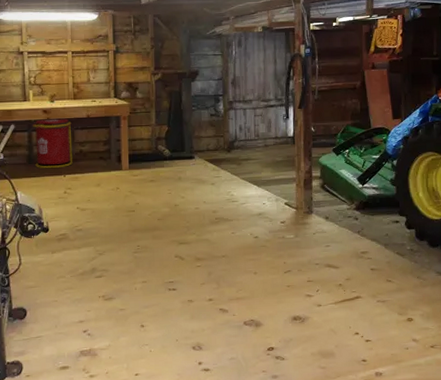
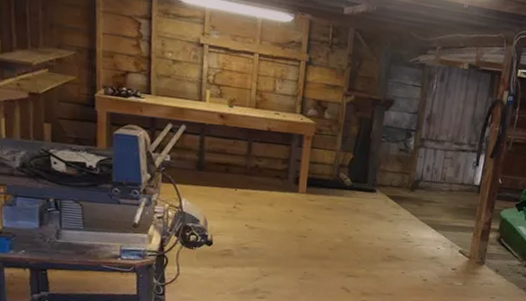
trash can: present [32,118,73,169] -> none [205,124,250,181]

